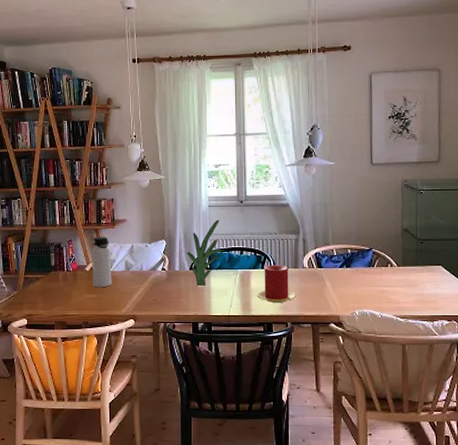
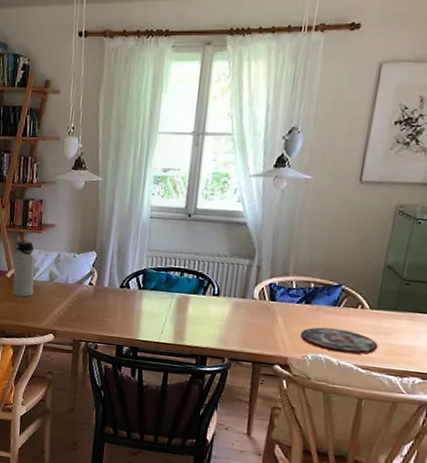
plant: present [186,220,225,286] -> none [118,234,163,307]
candle: present [257,265,296,302] -> none [193,291,240,336]
plate: none [346,286,410,307] -> present [300,327,379,355]

